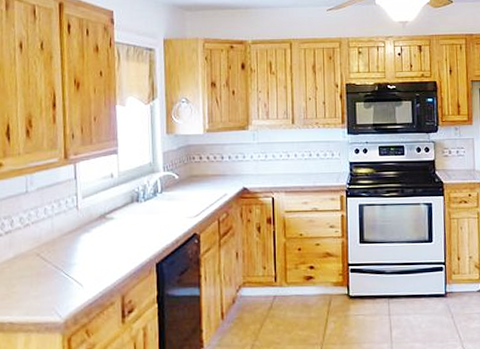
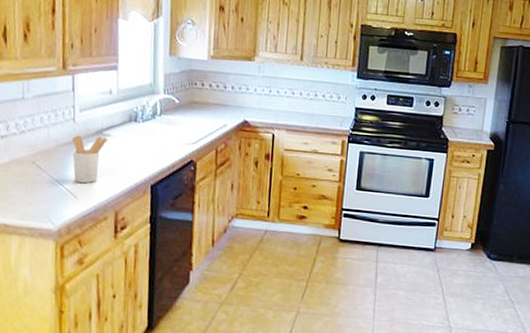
utensil holder: none [76,220,111,270] -> present [72,135,108,184]

